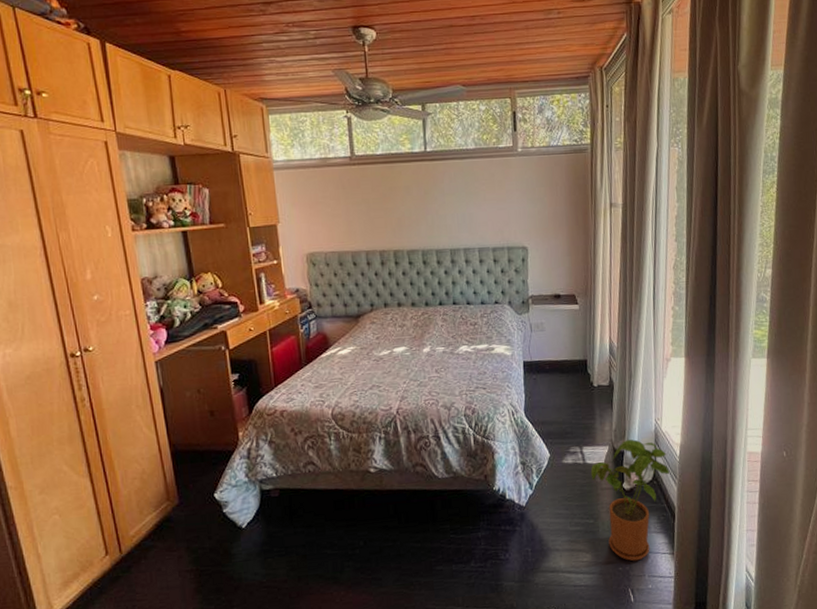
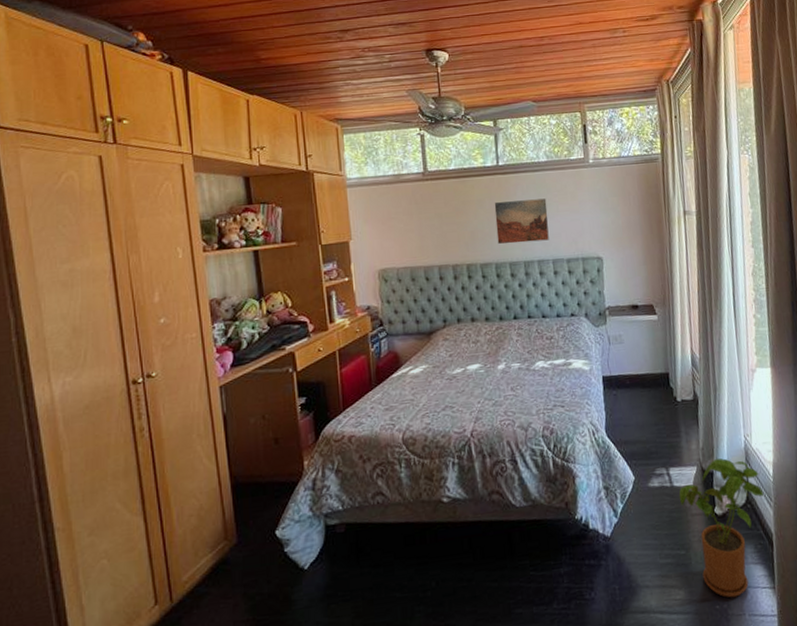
wall art: none [421,187,476,231] -> present [494,198,549,244]

